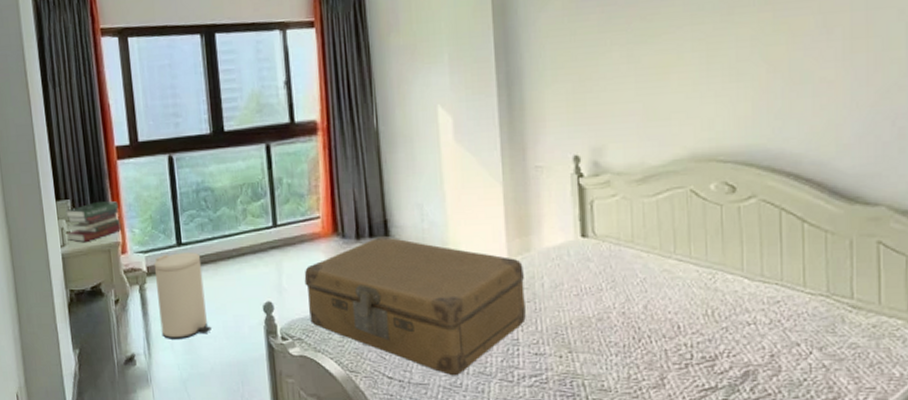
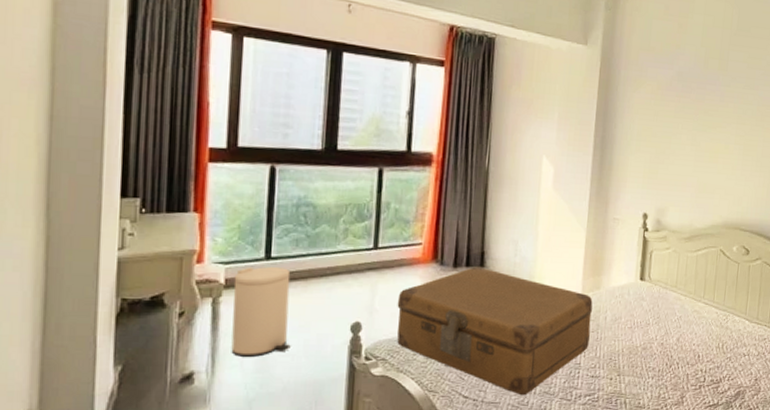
books: present [66,200,122,243] -> none [129,203,202,248]

